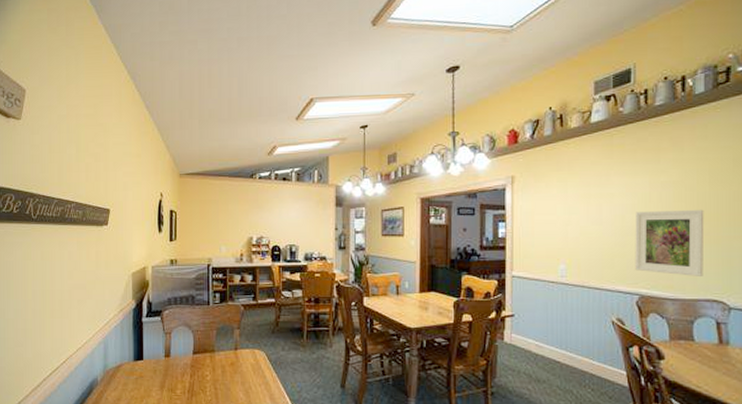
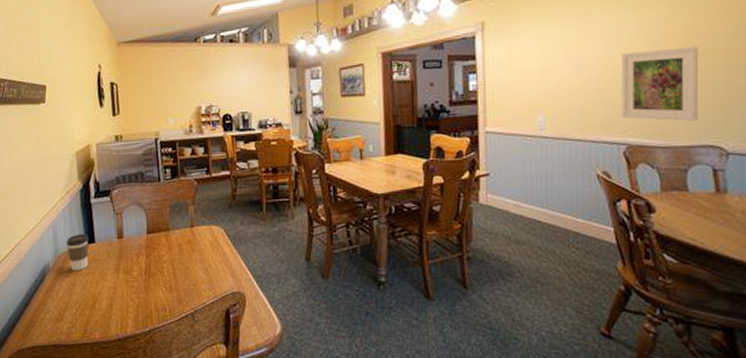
coffee cup: none [115,350,137,386] -> present [66,233,89,271]

